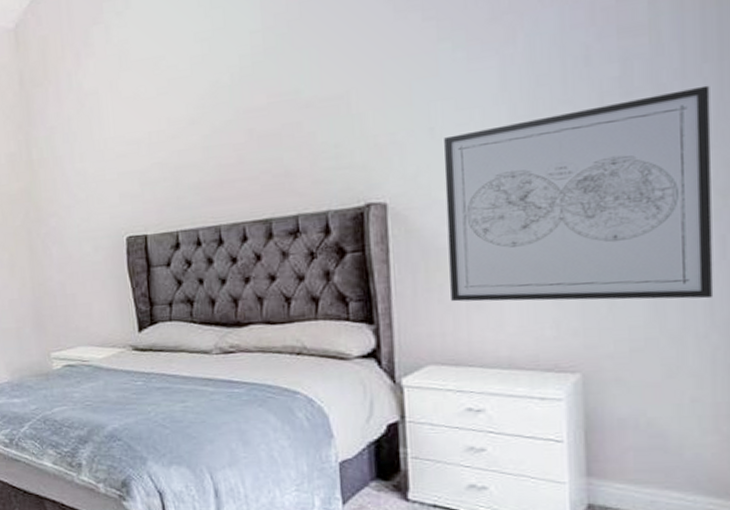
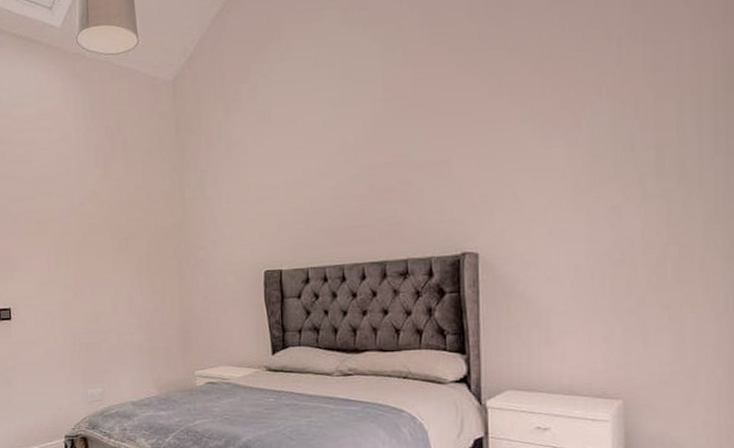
wall art: present [444,85,714,302] -> none [523,173,720,342]

